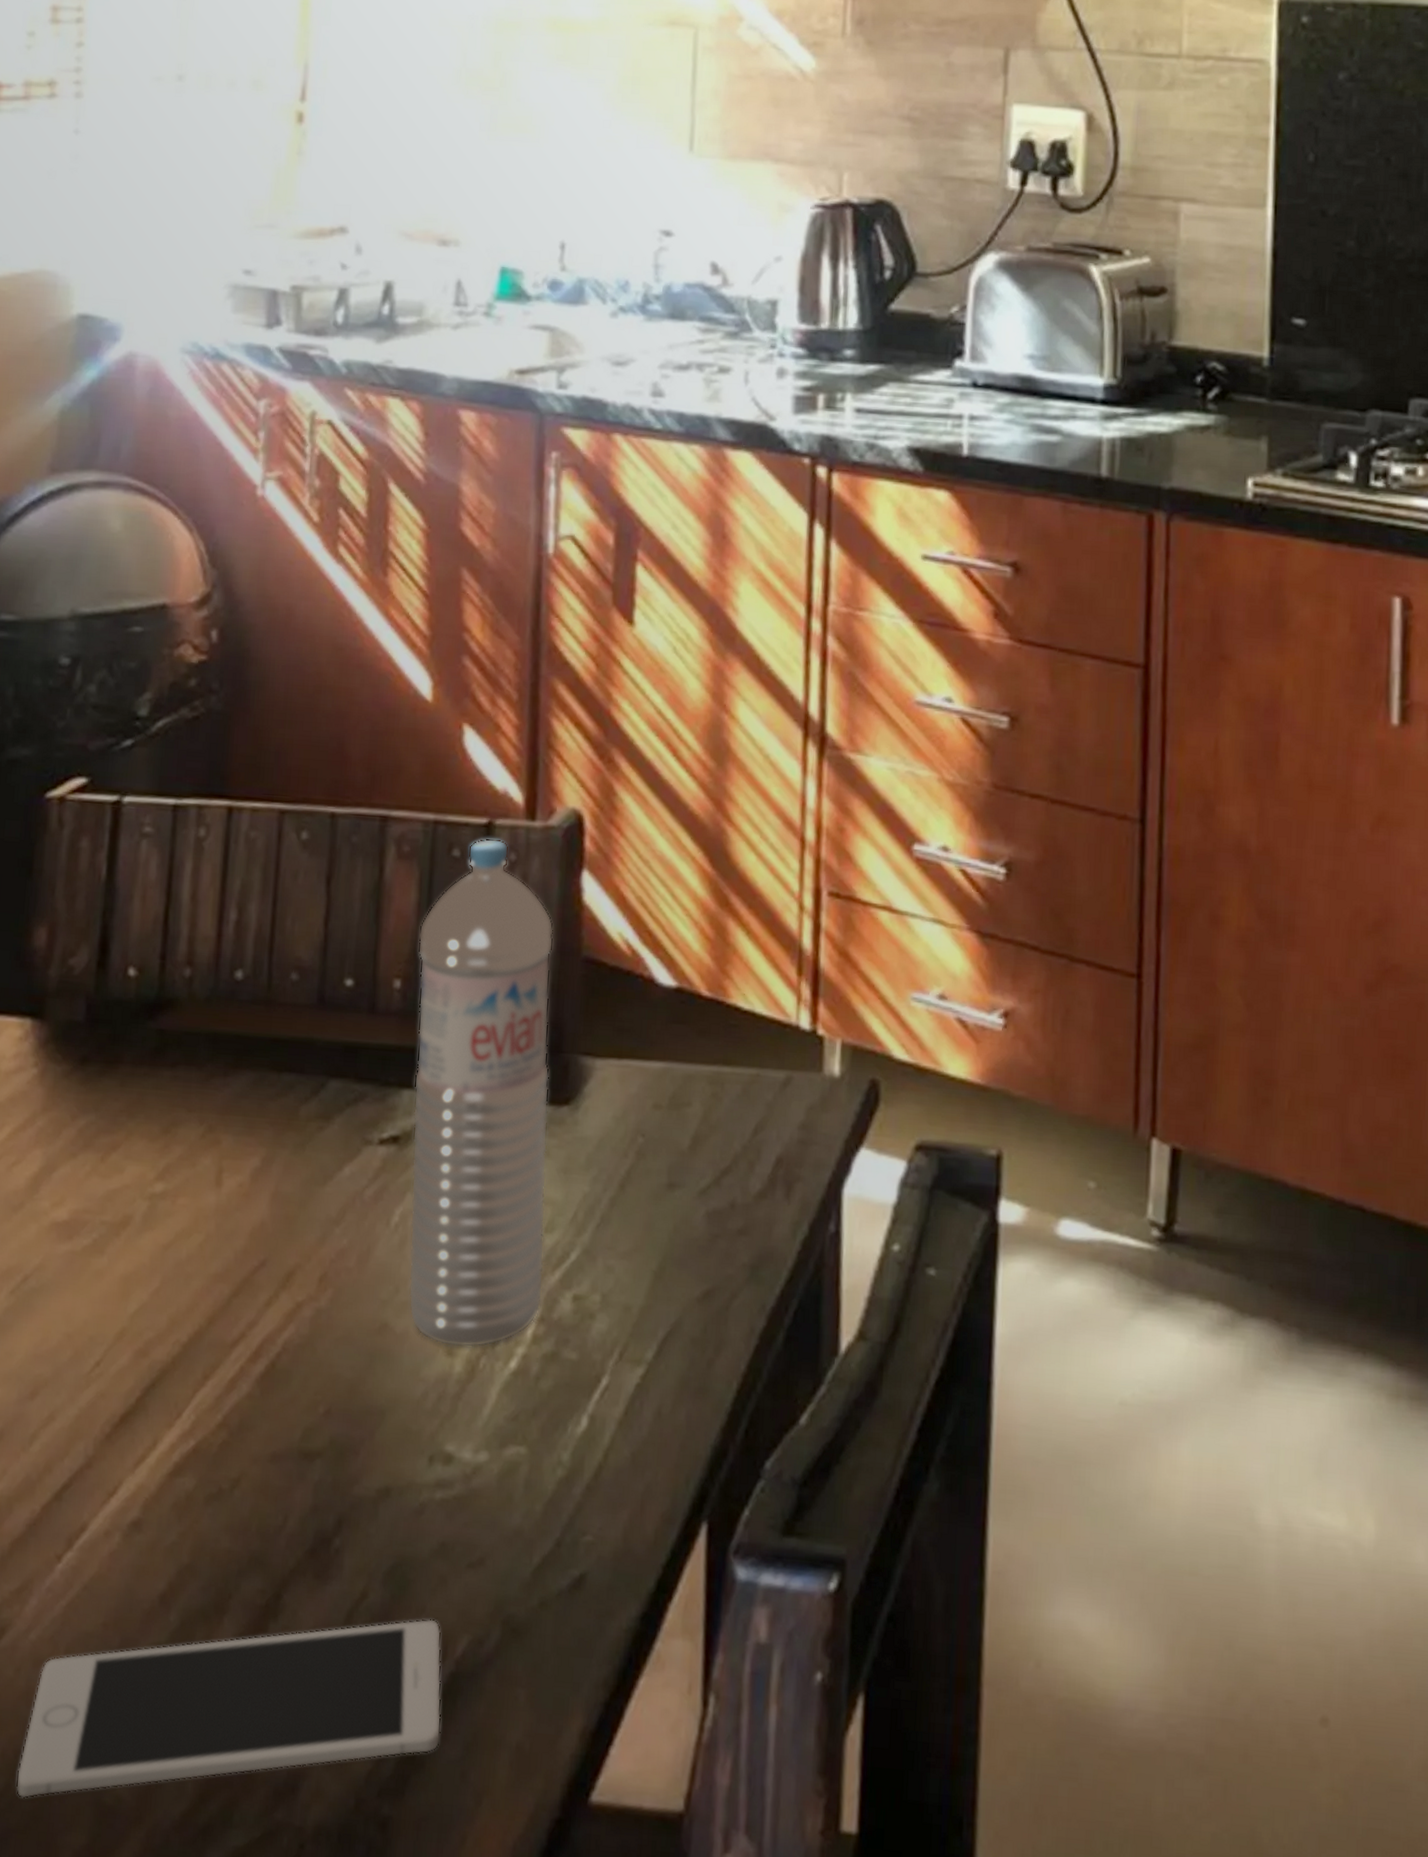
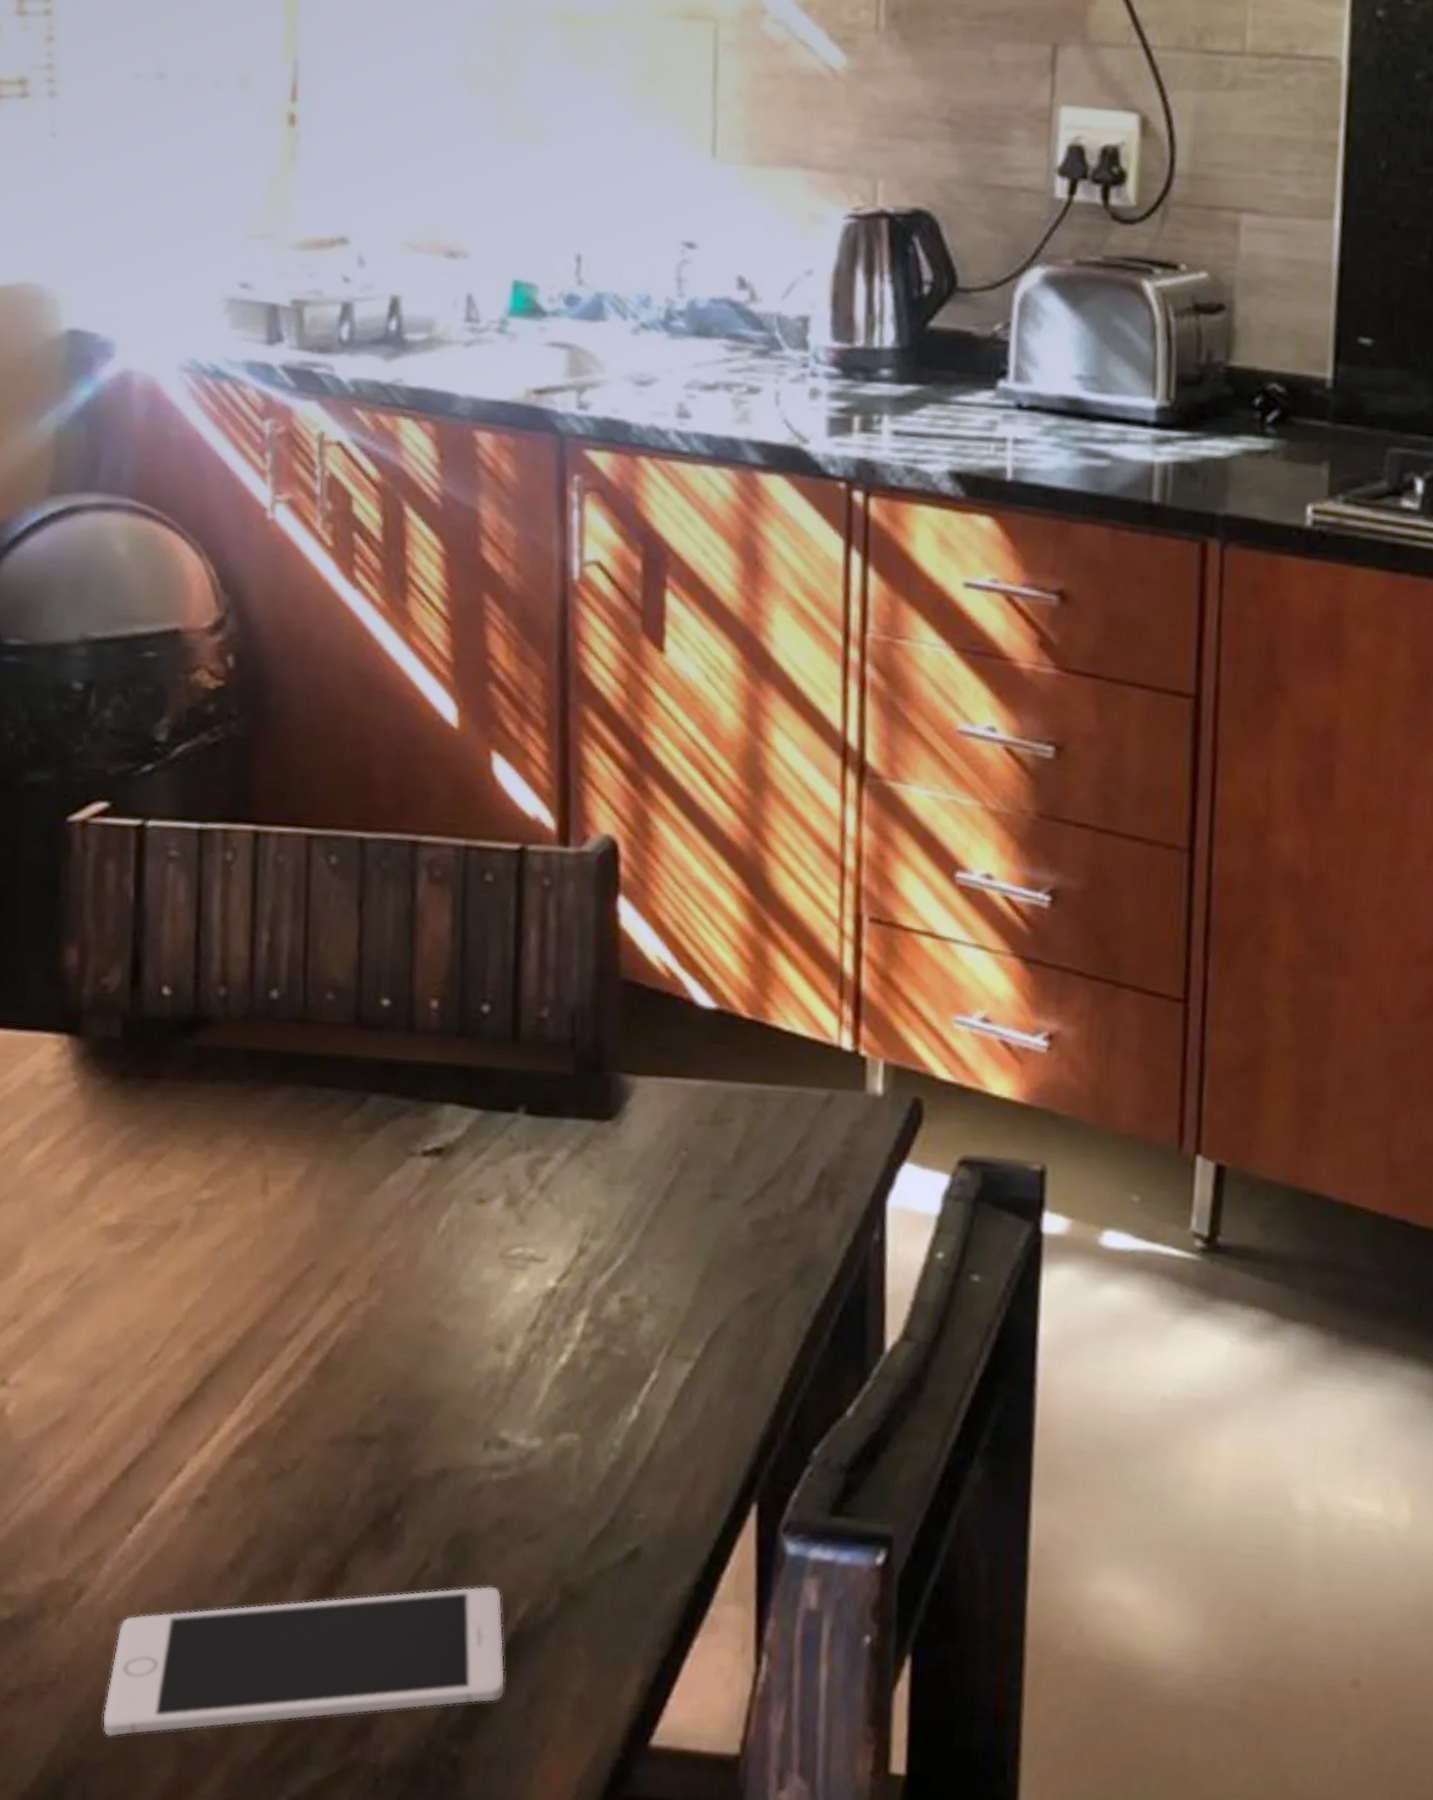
water bottle: present [408,838,554,1348] -> none [454,863,591,1344]

